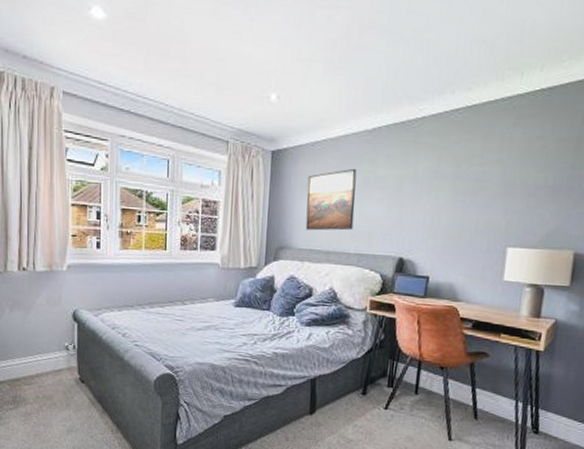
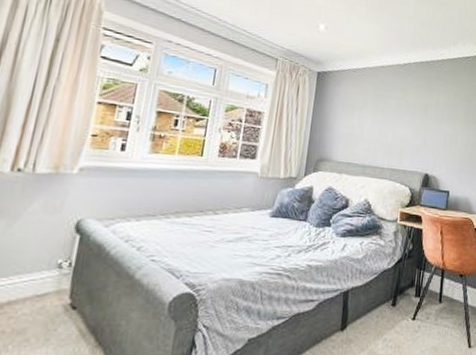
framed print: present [305,168,357,231] -> none [345,94,391,147]

